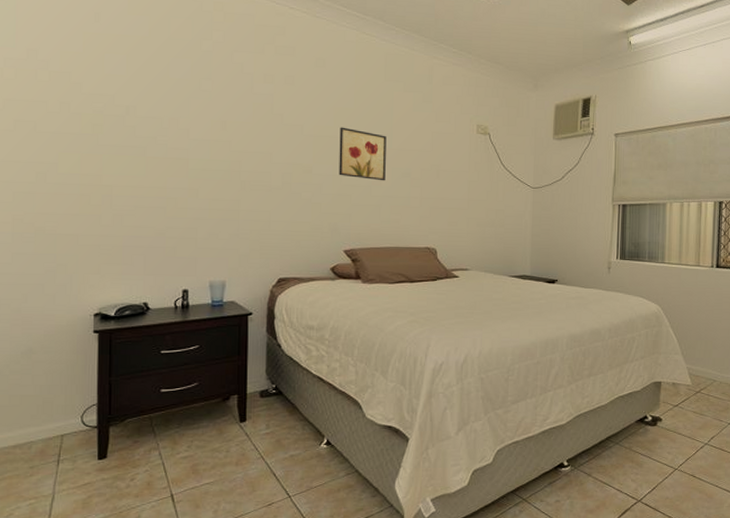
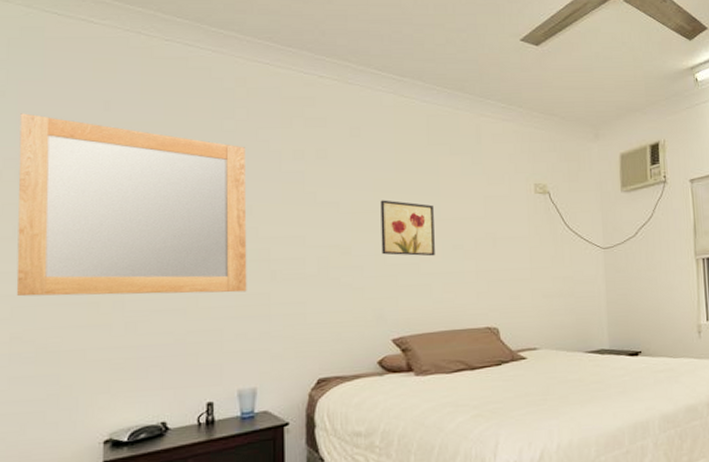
home mirror: none [17,17,222,198] -> present [16,113,247,297]

